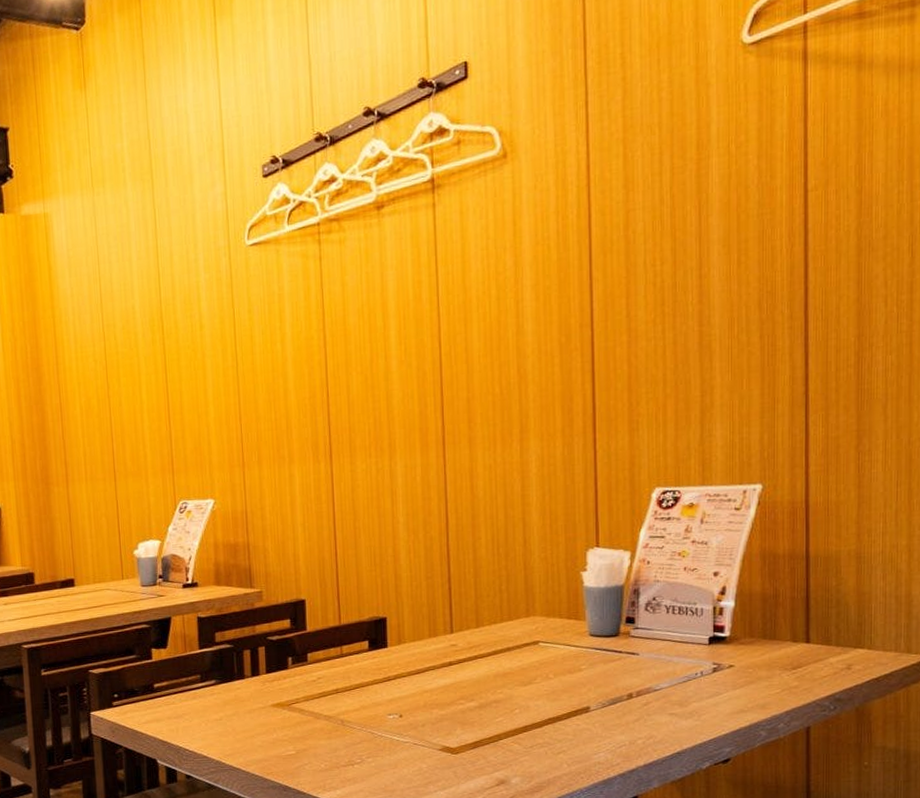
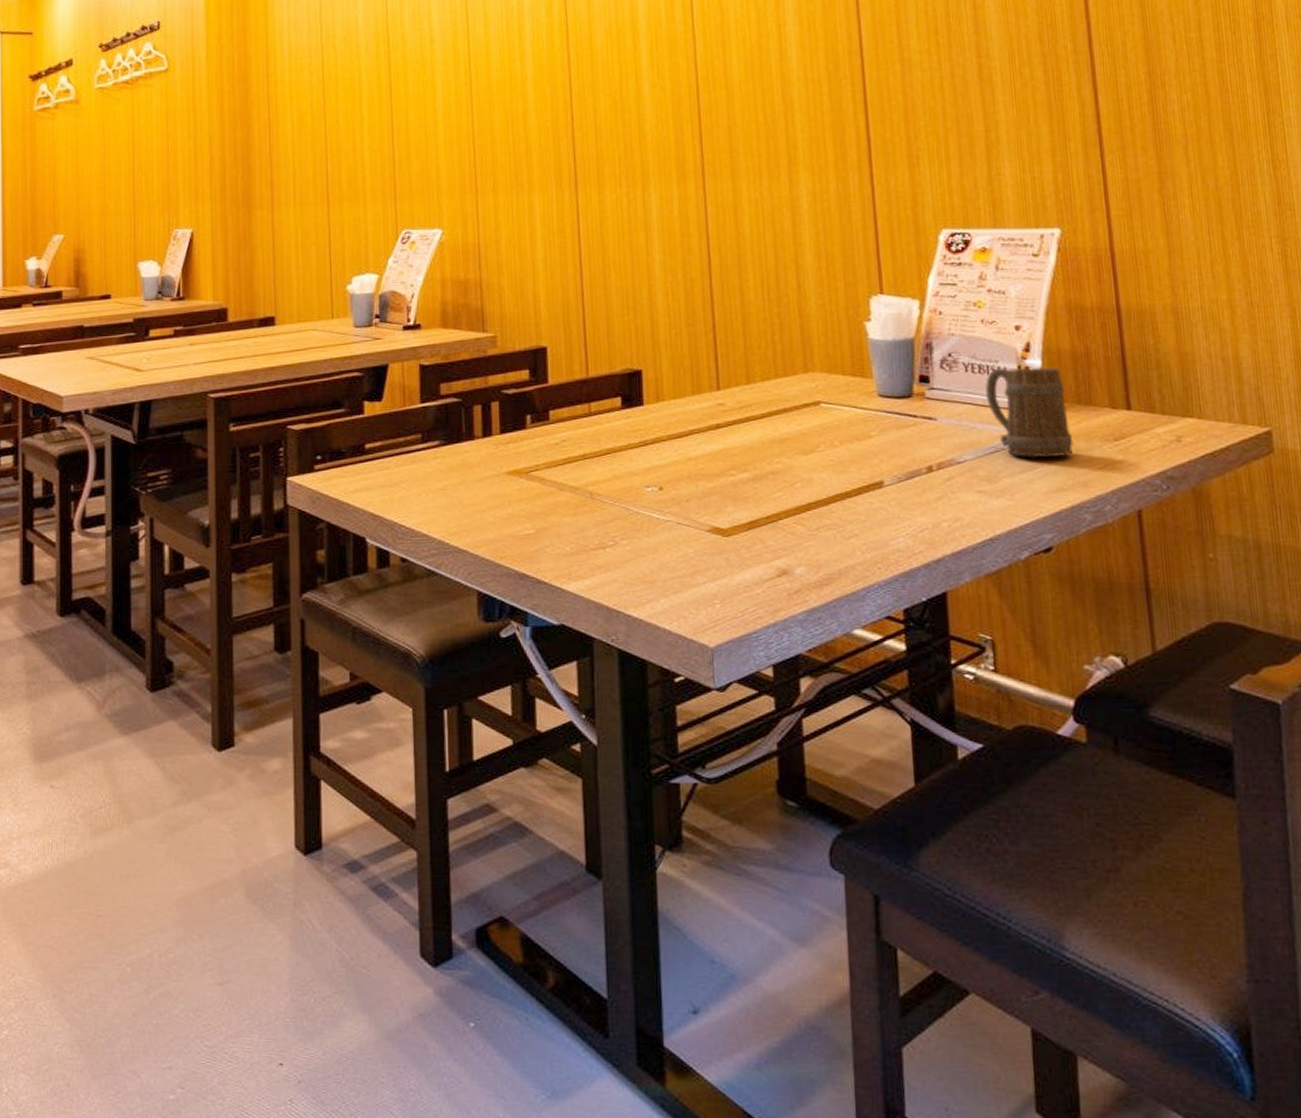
beer mug: none [683,607,756,685] -> present [985,366,1074,458]

